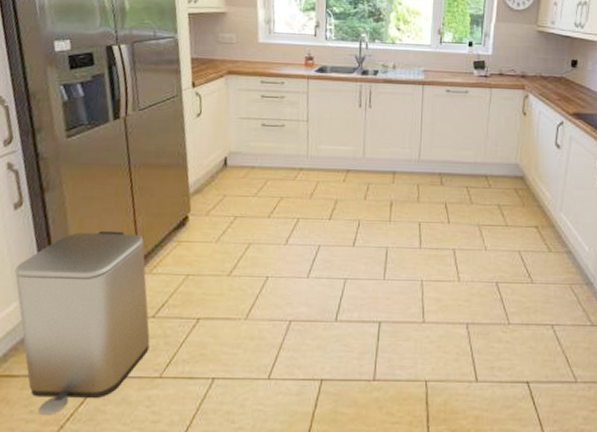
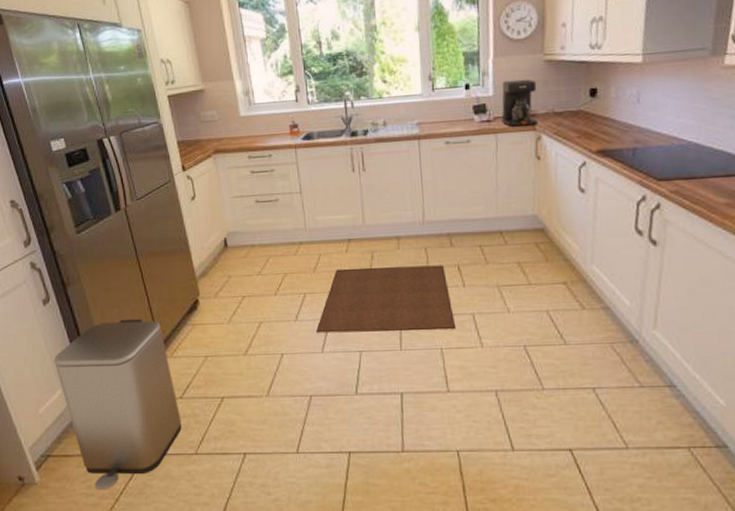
floor mat: none [305,197,437,262] -> present [316,265,455,333]
coffee maker: none [497,43,529,85] -> present [501,79,539,127]

